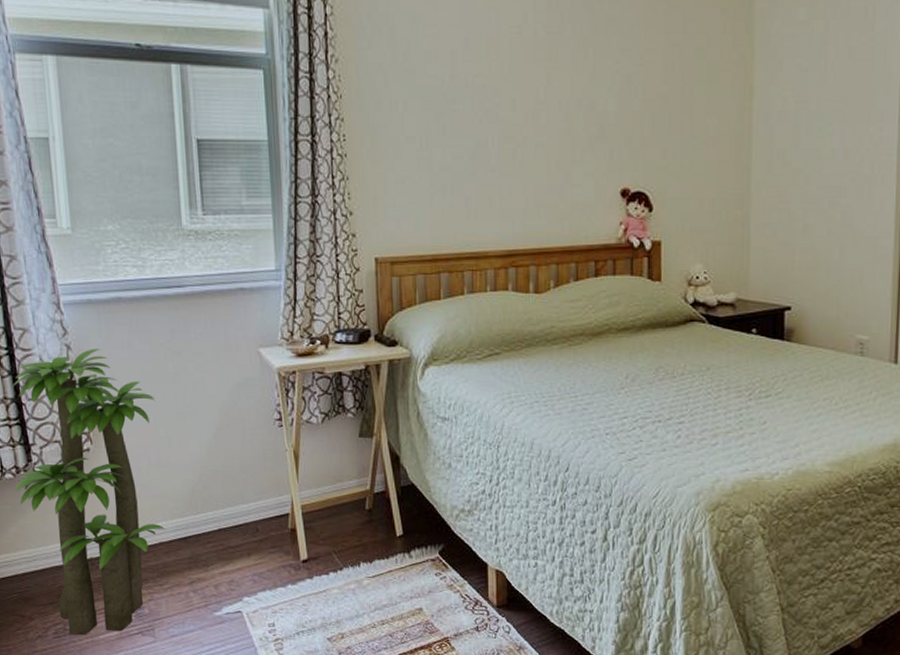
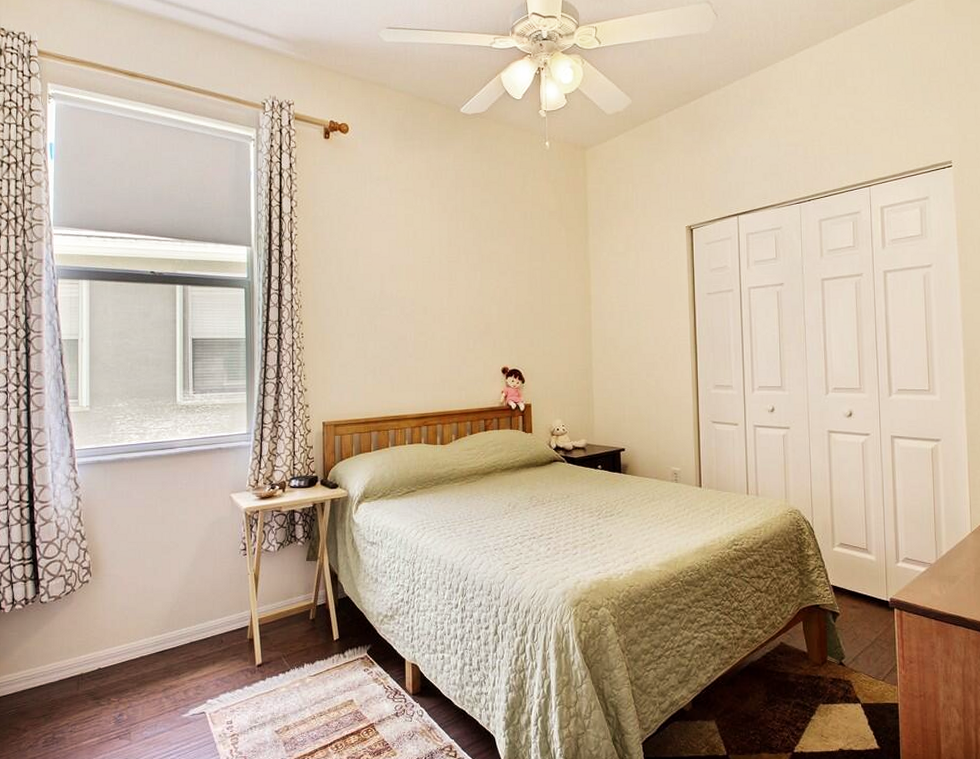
plant: present [12,349,165,635] -> none [21,499,146,742]

